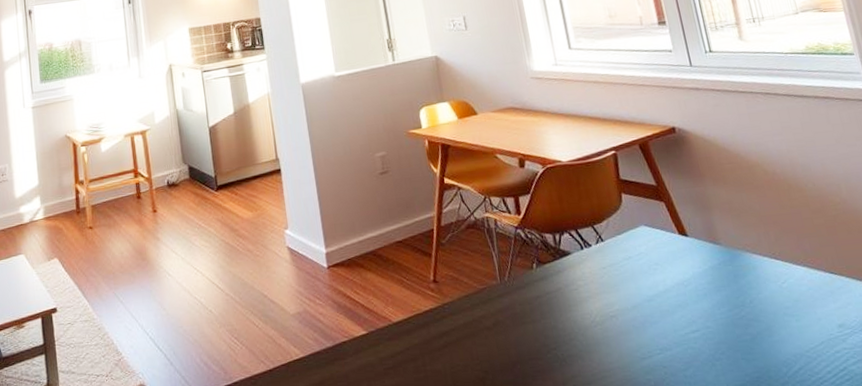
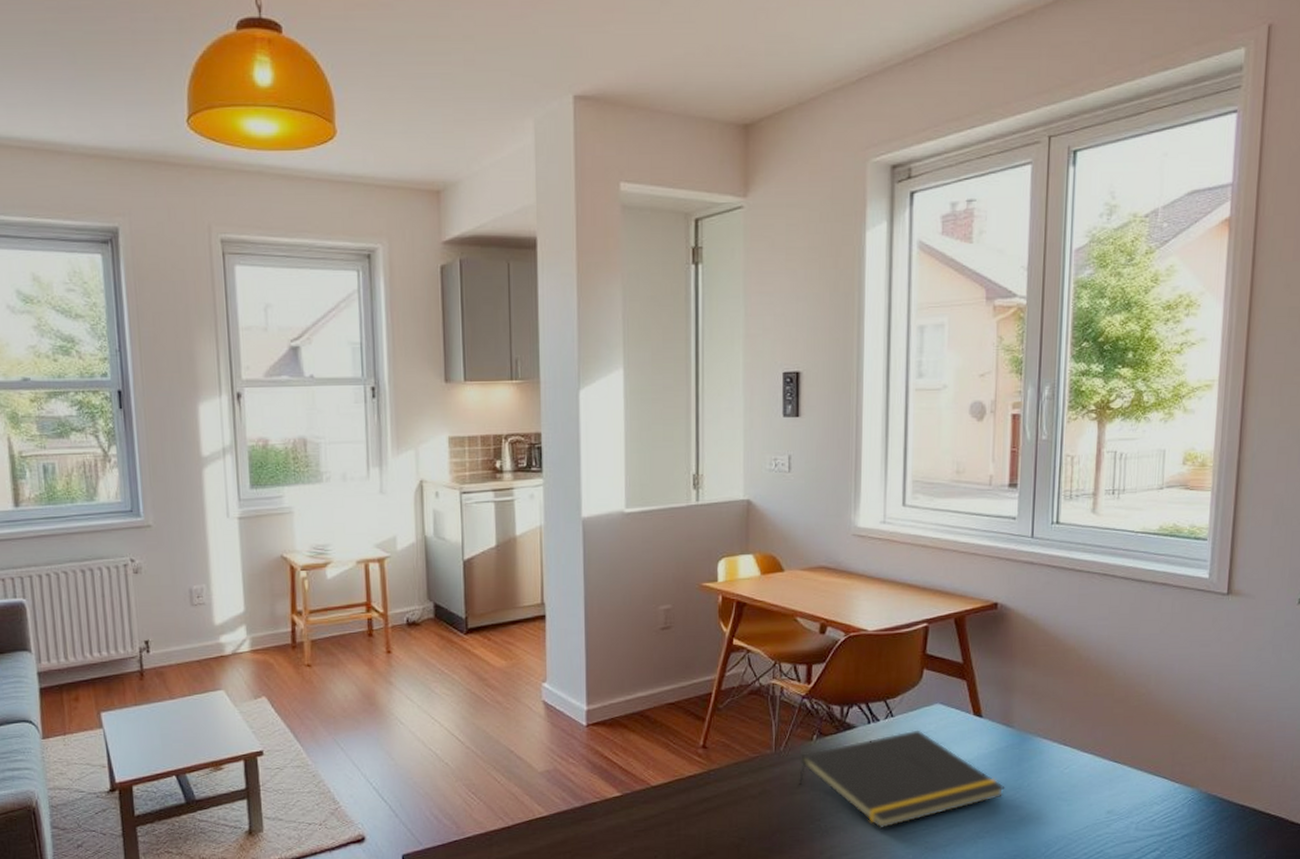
notepad: none [525,252,729,356] -> present [798,729,1005,829]

